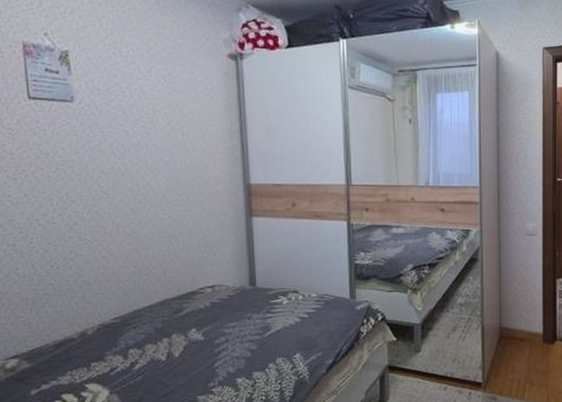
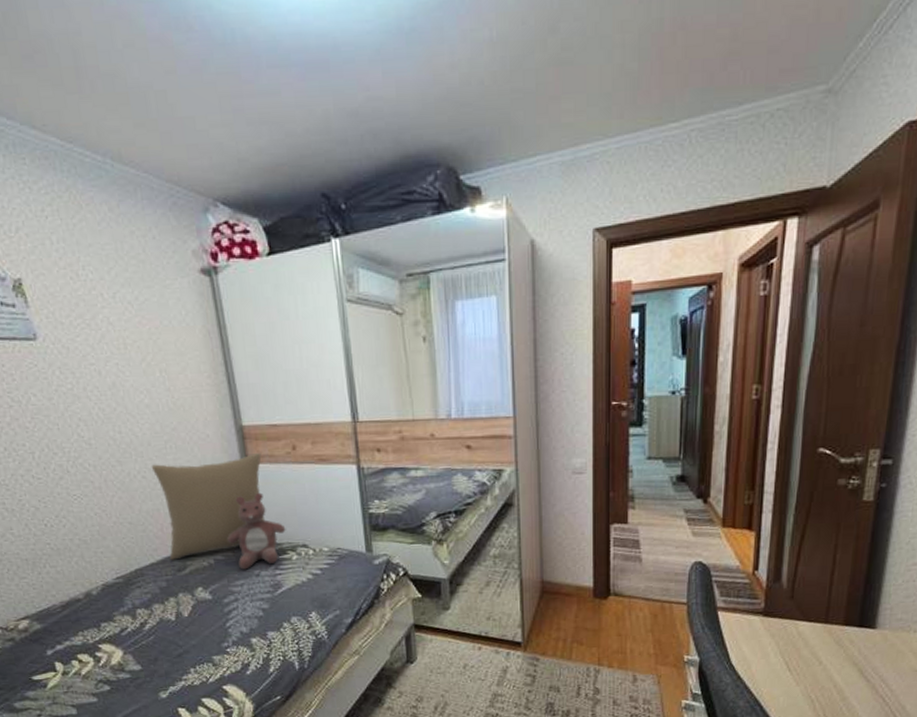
pillow: none [162,207,264,302] -> present [151,452,266,560]
stuffed animal: none [225,243,280,313] -> present [227,492,286,570]

